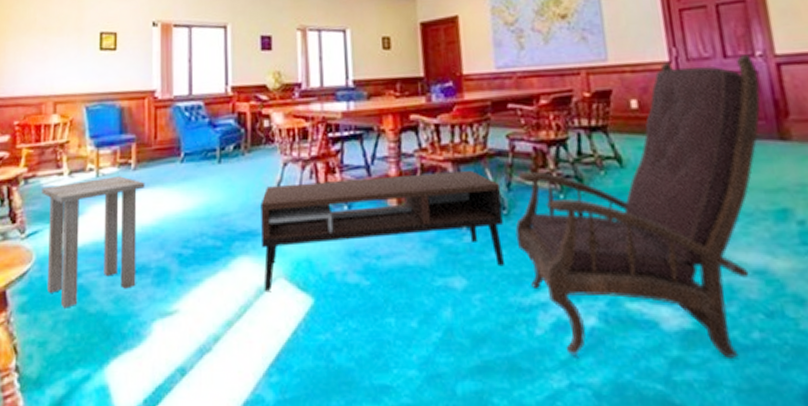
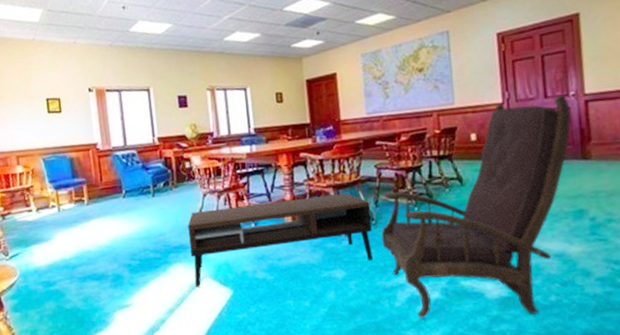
side table: present [42,176,145,308] -> none [17,210,99,307]

